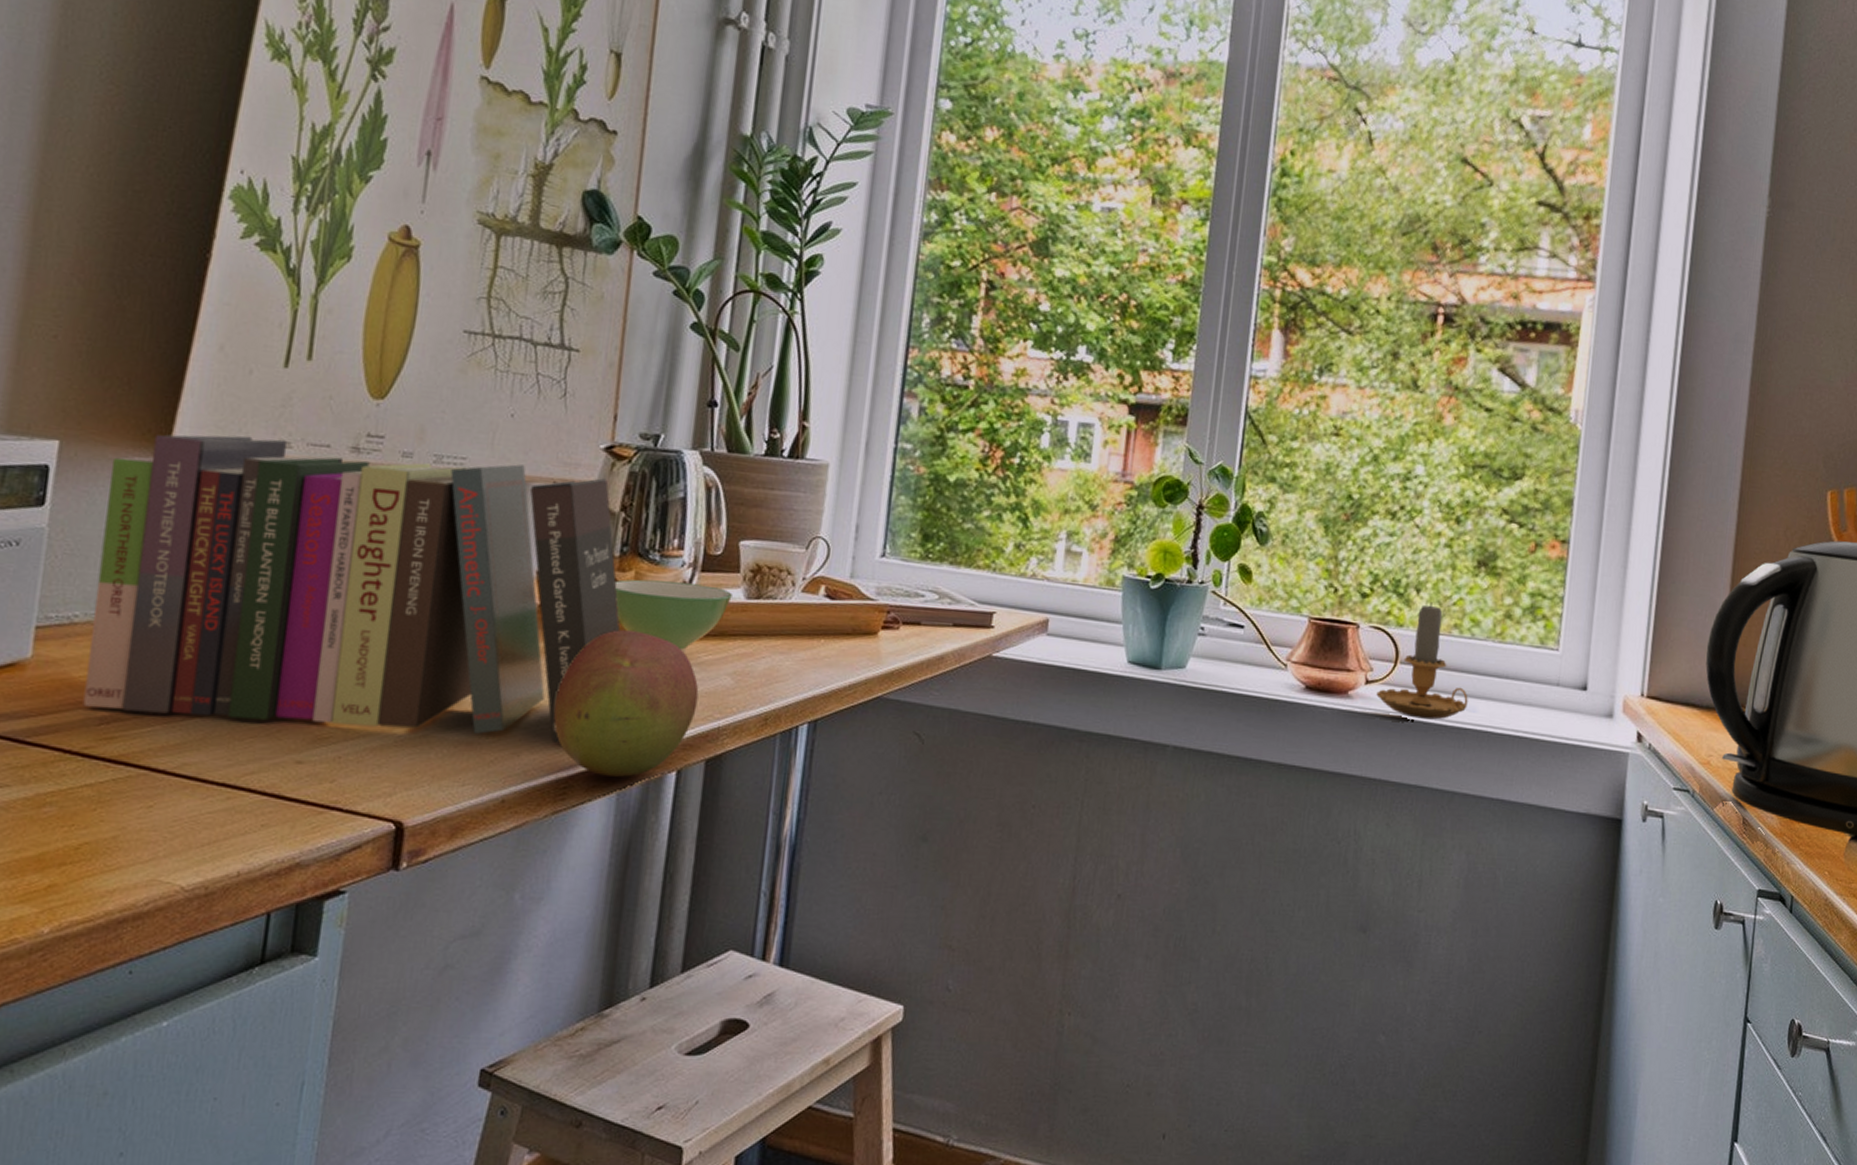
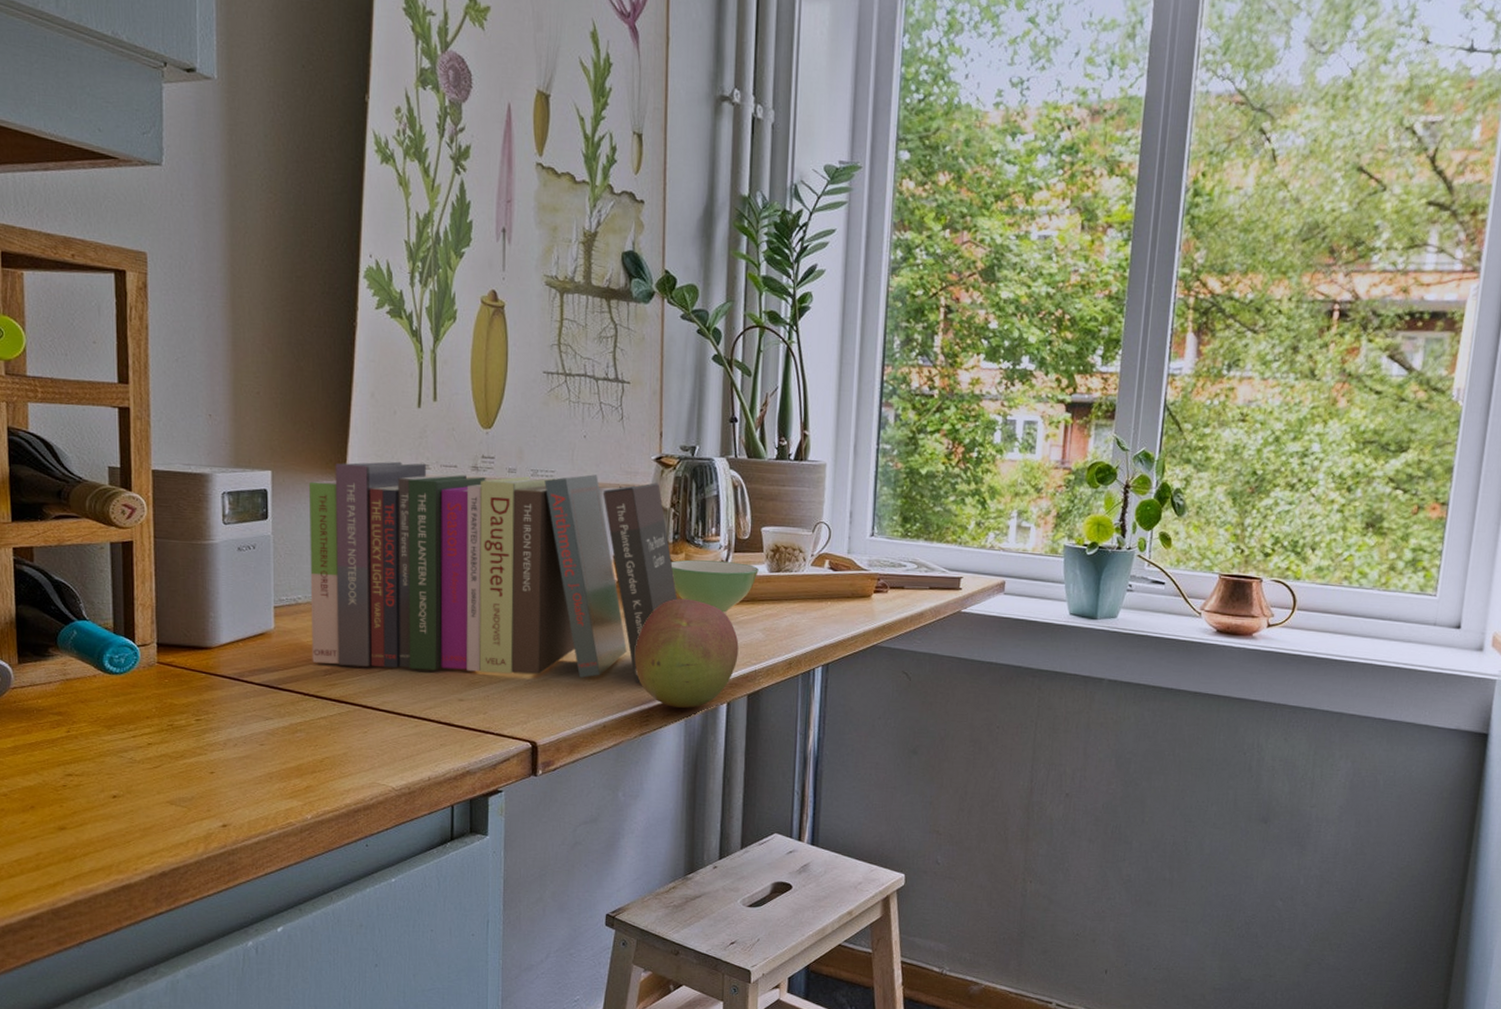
candle: present [1376,602,1468,720] -> none [1276,559,1356,655]

